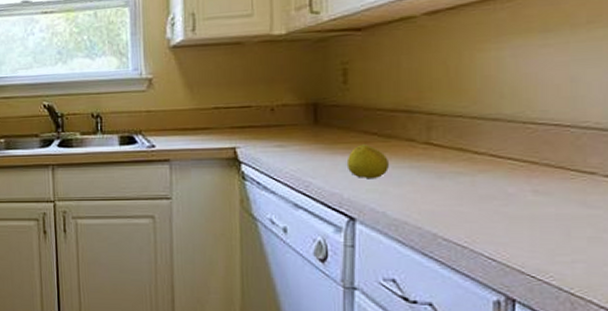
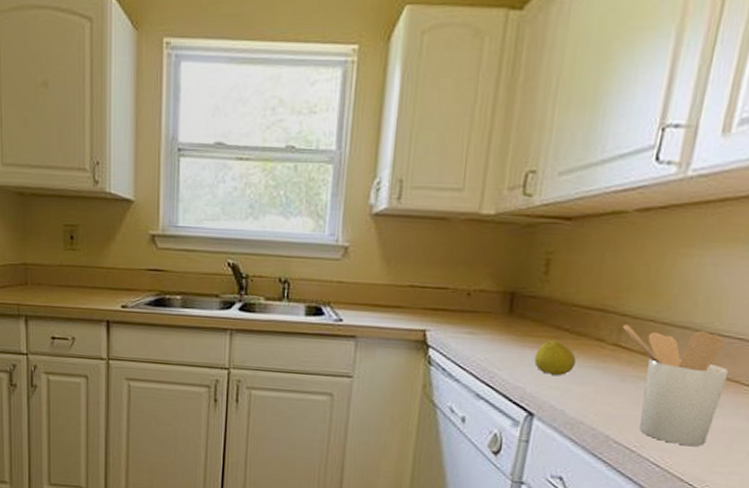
utensil holder: none [431,121,551,238] -> present [623,324,729,447]

